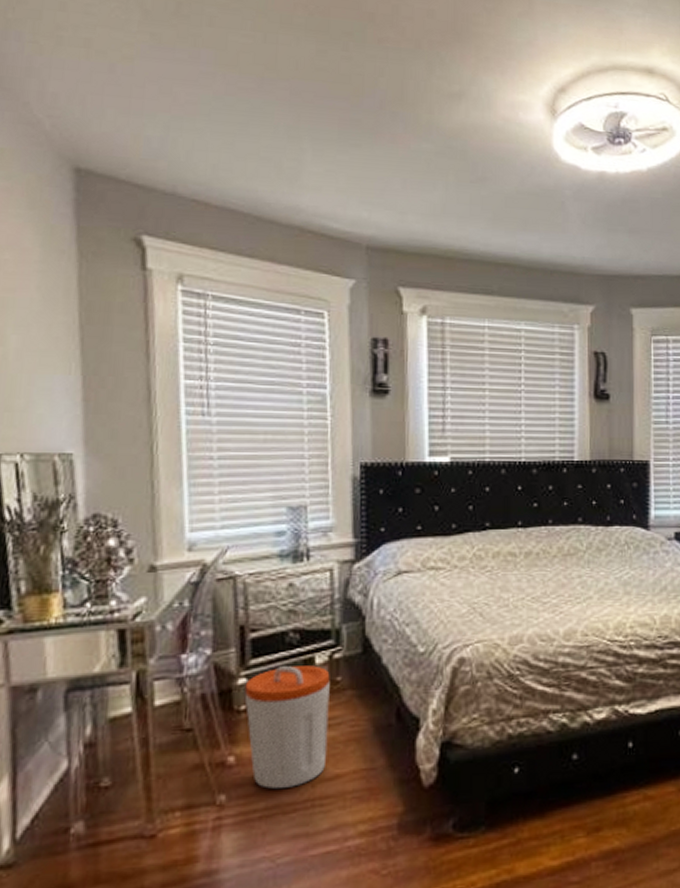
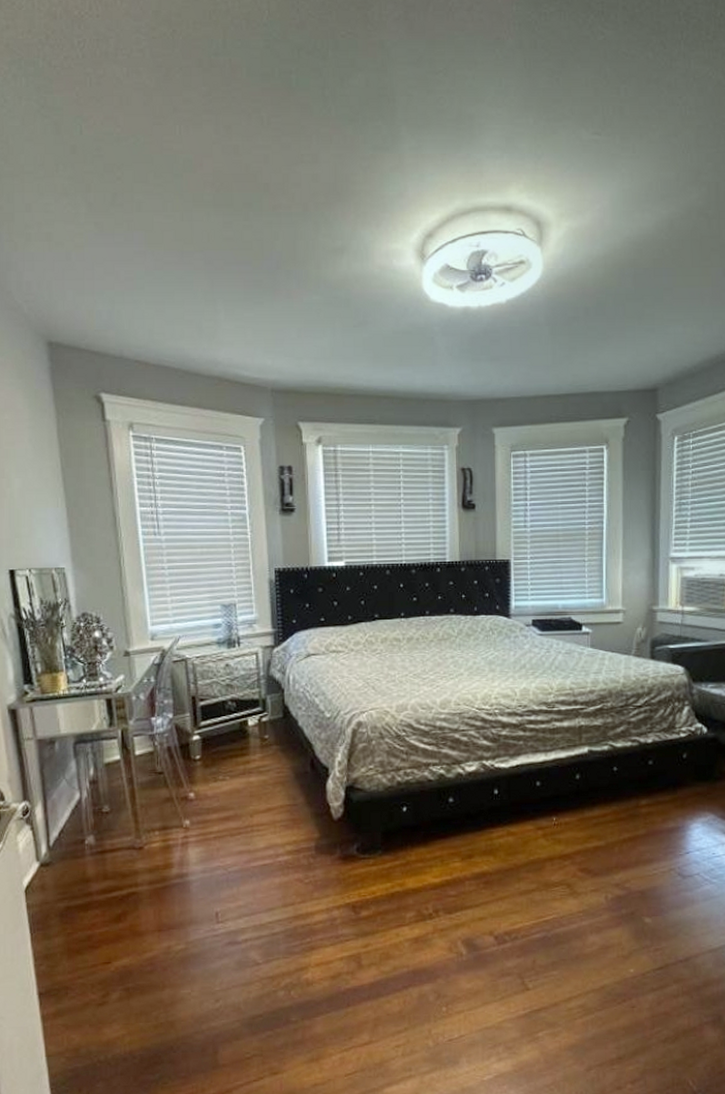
trash can: present [244,665,330,789] -> none [198,727,261,817]

